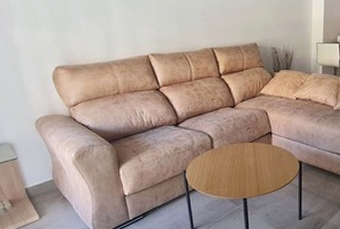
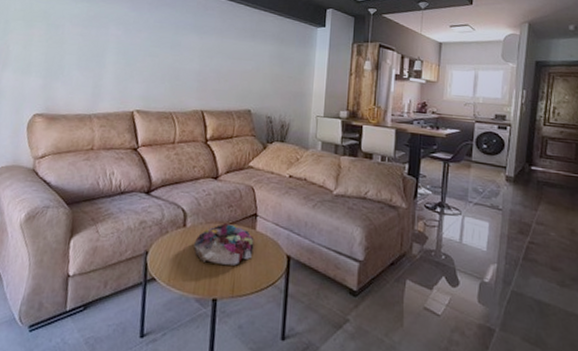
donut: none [223,141,272,173] -> present [194,222,255,266]

